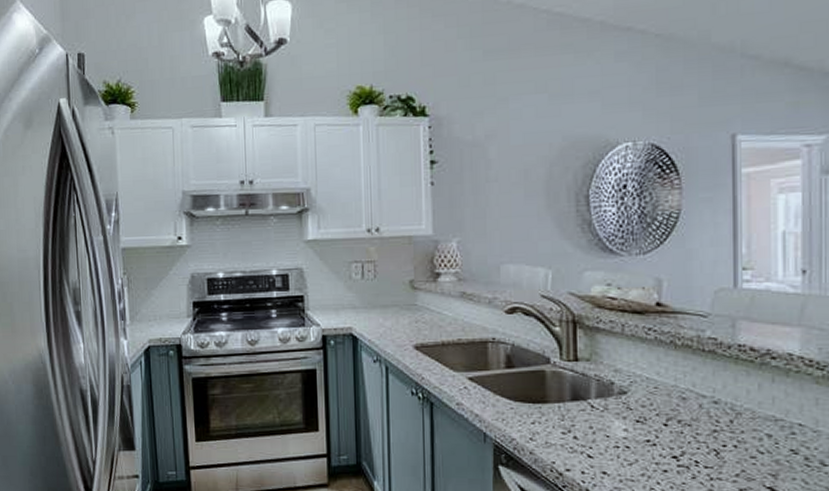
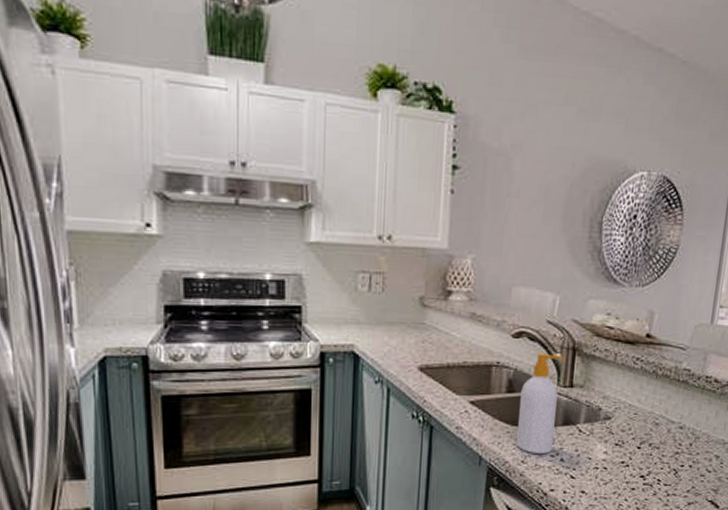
soap bottle: none [521,327,566,430] -> present [517,353,565,453]

